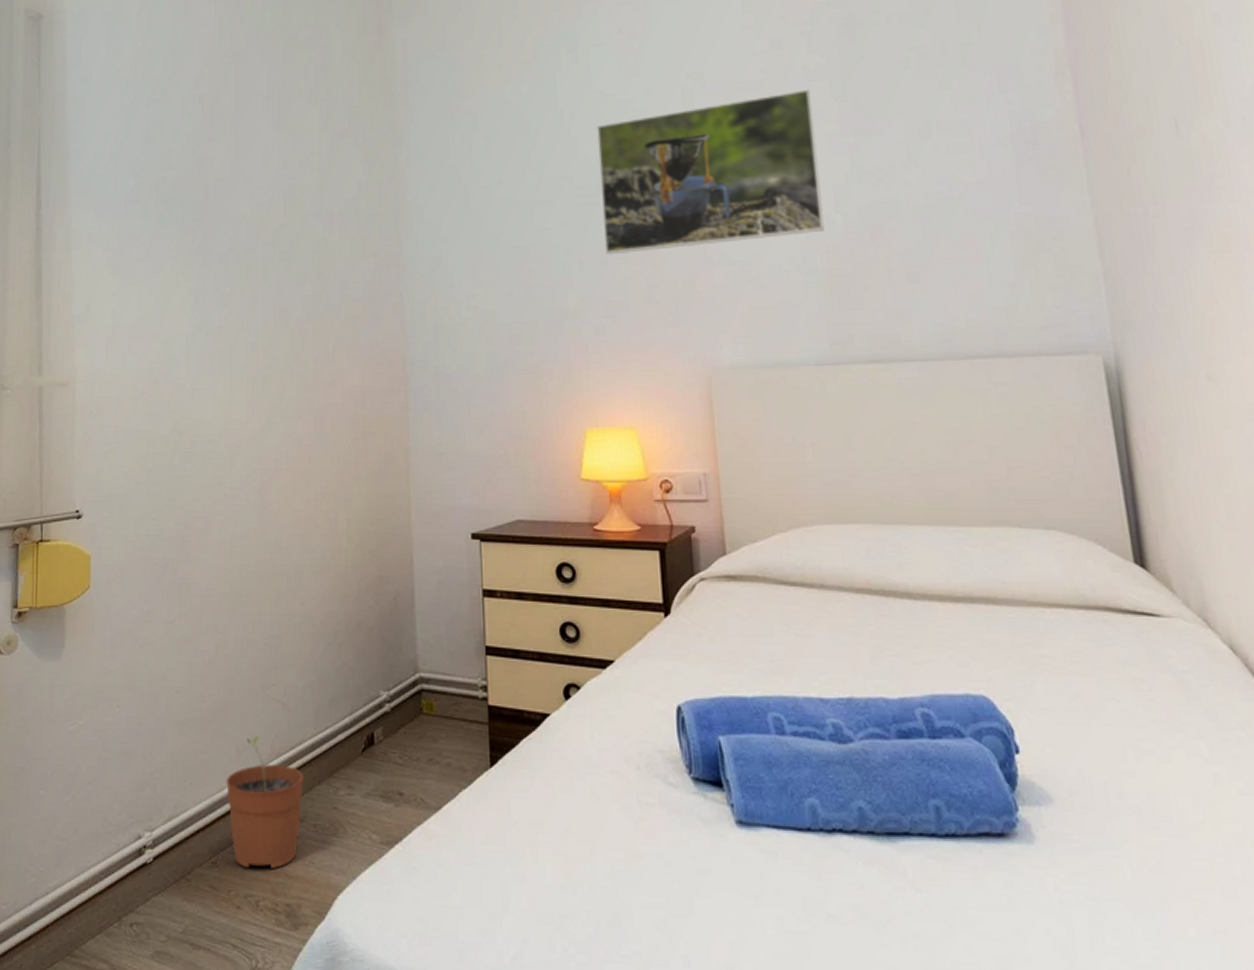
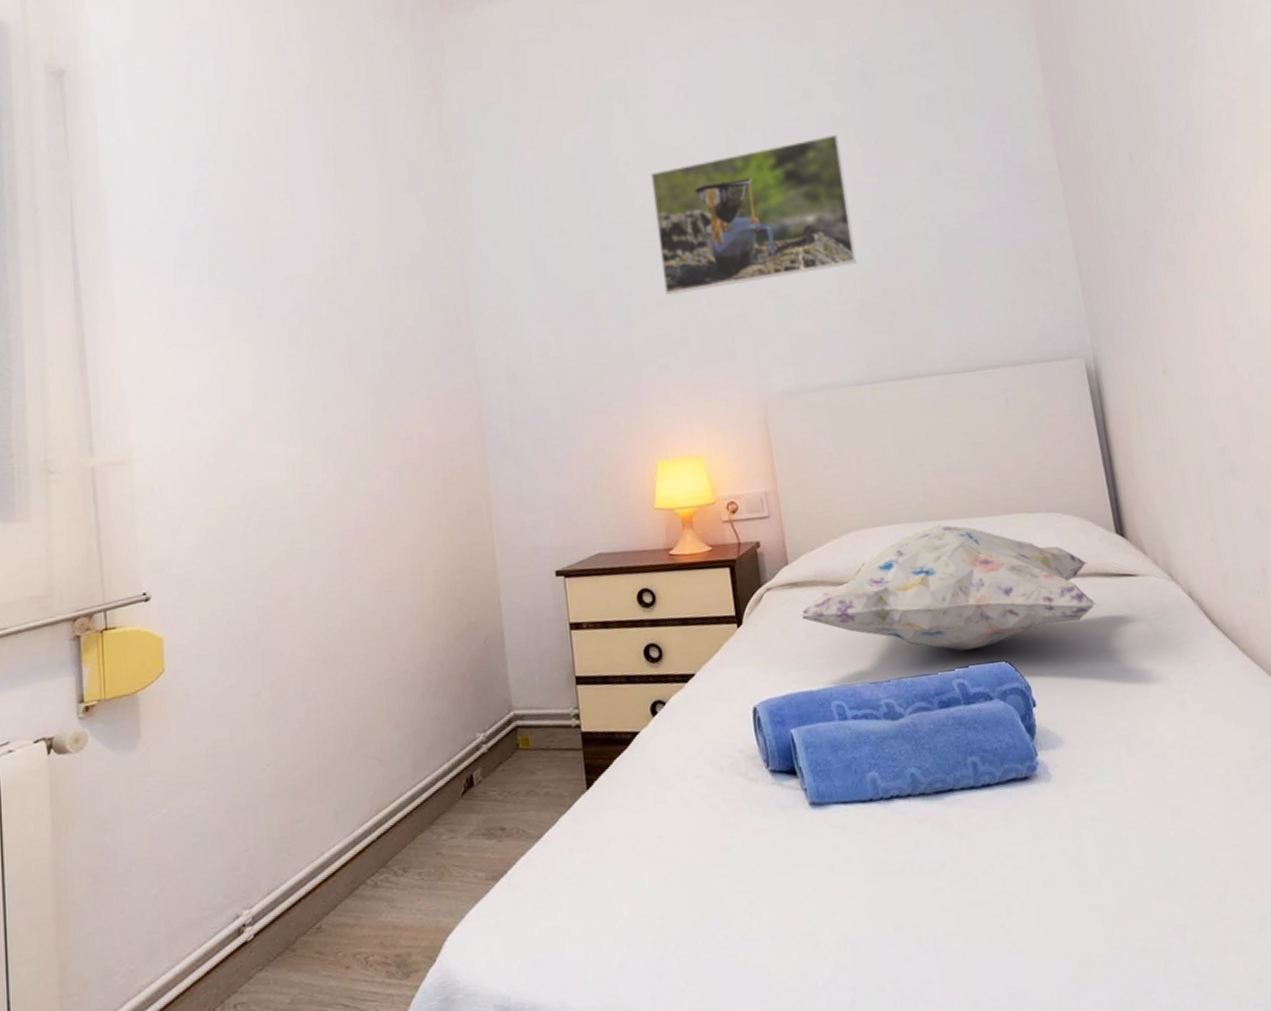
plant pot: present [226,736,304,869] -> none [326,795,406,928]
decorative pillow: none [738,529,1105,677] -> present [801,524,1097,652]

